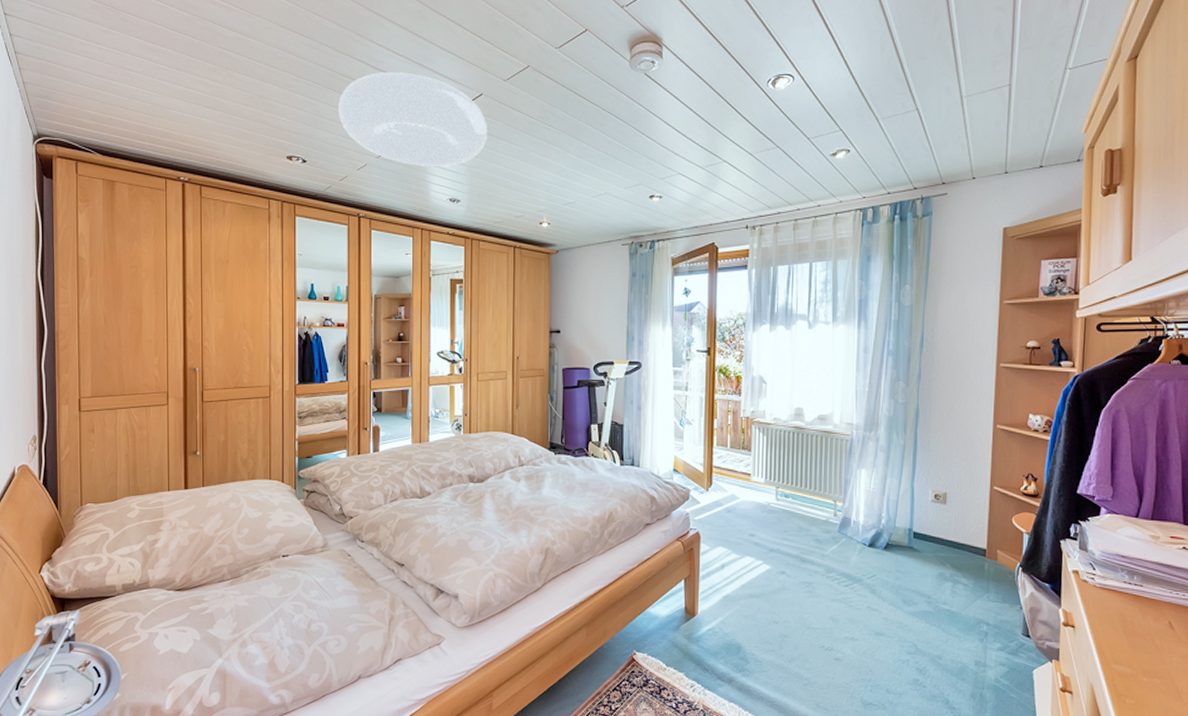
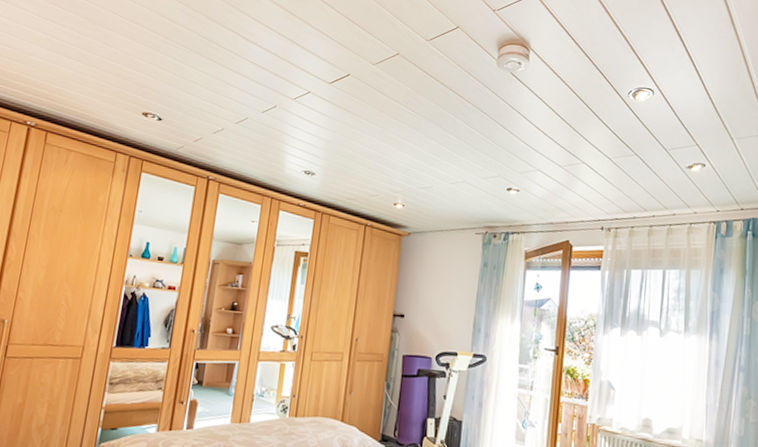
ceiling light: present [338,72,487,166] -> none [202,43,351,139]

